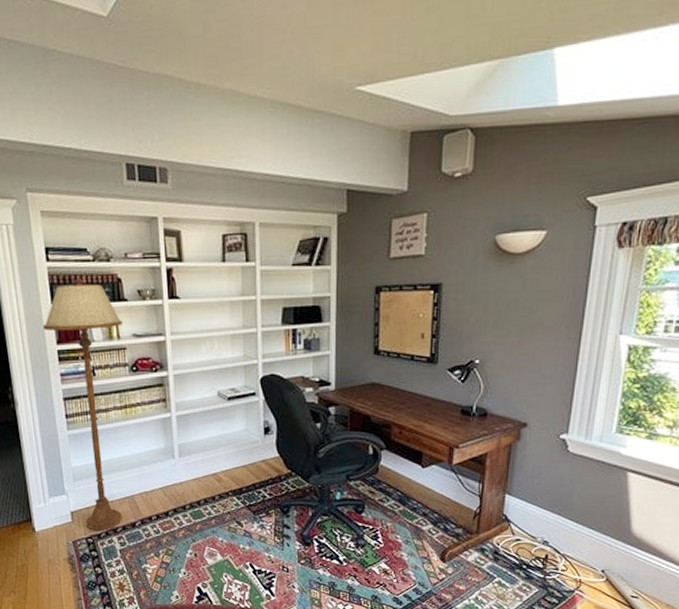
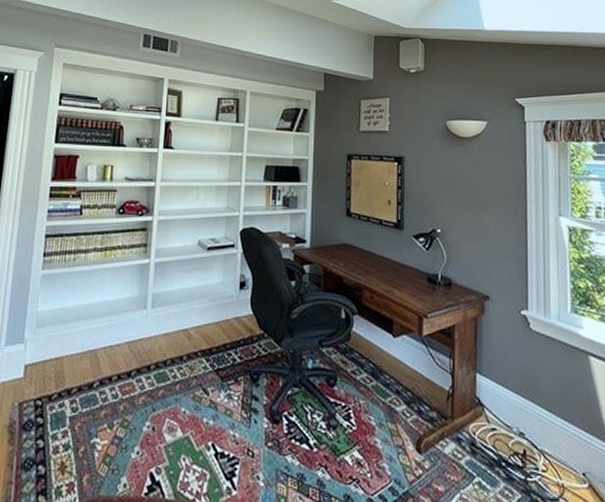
floor lamp: present [42,277,123,531] -> none [38,122,118,391]

